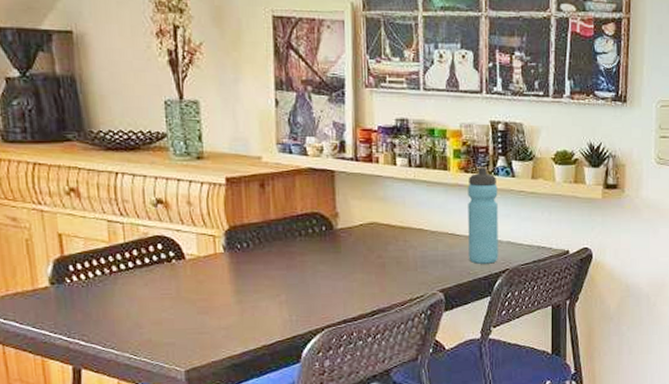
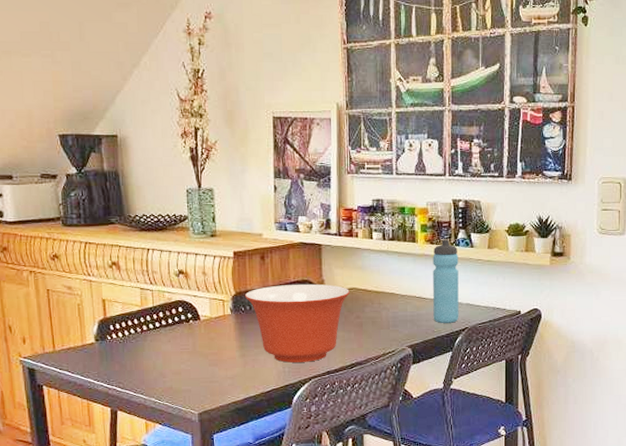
mixing bowl: none [240,217,369,310] -> present [244,284,350,363]

